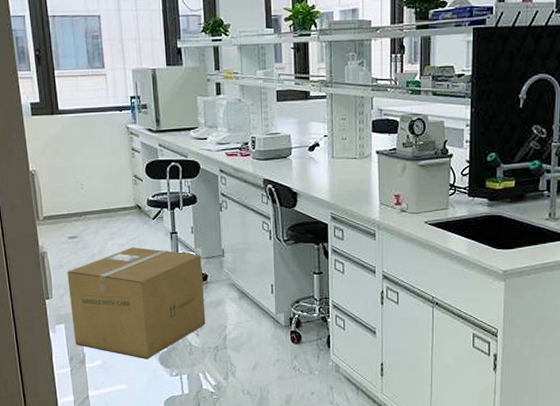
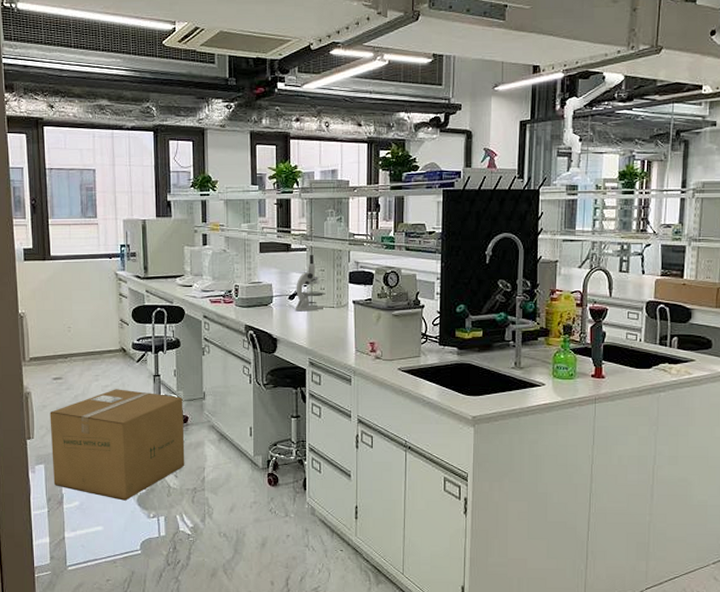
microscope: none [315,102,348,164] -> present [295,254,326,312]

